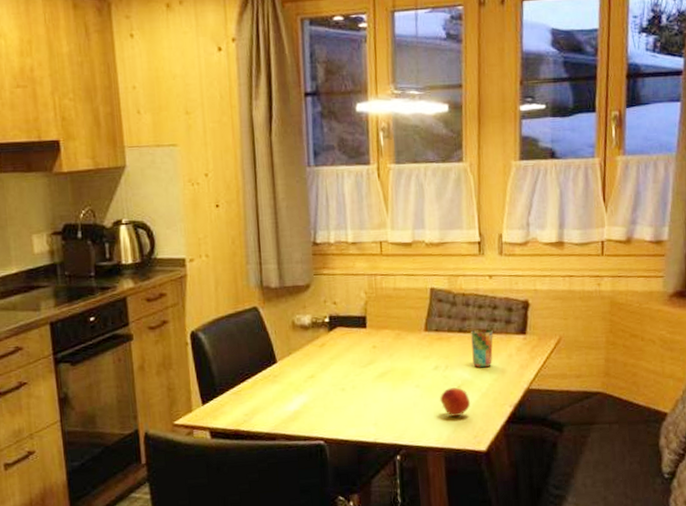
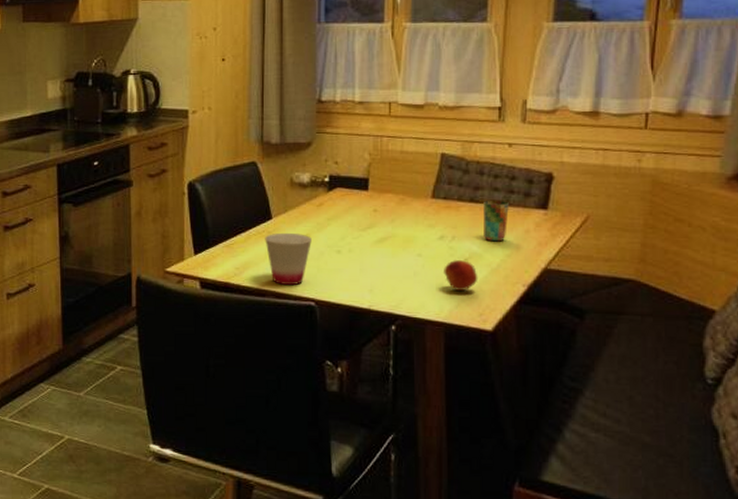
cup: none [271,374,317,427] -> present [265,232,312,285]

